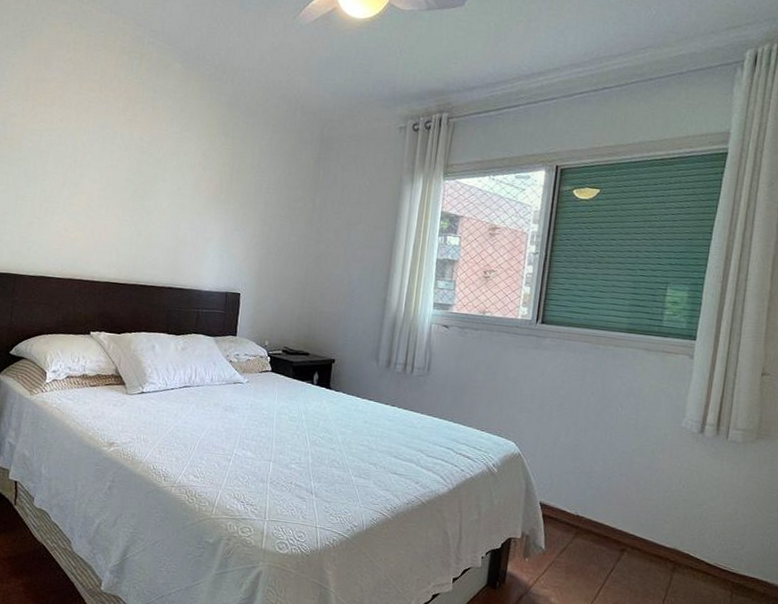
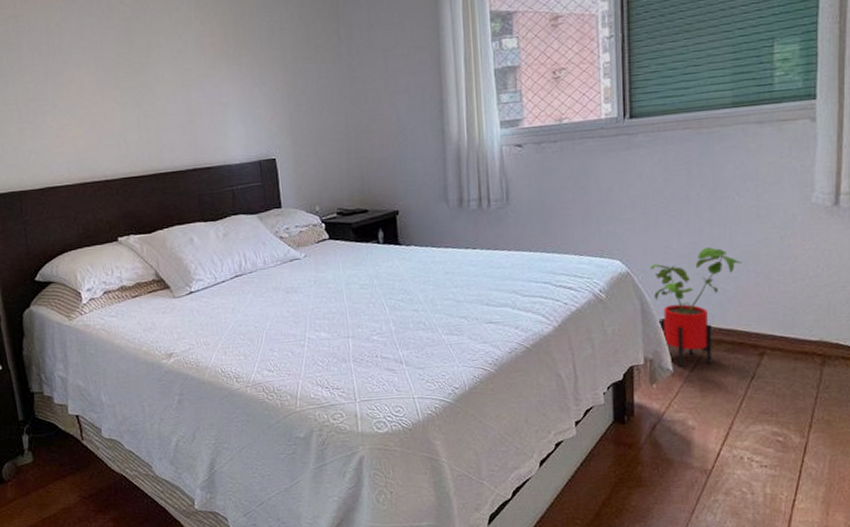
house plant: none [538,446,617,551] -> present [650,247,742,367]

